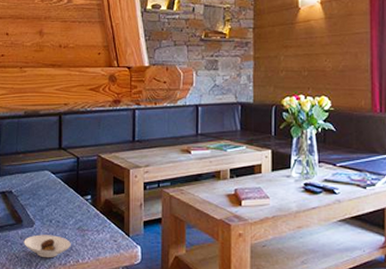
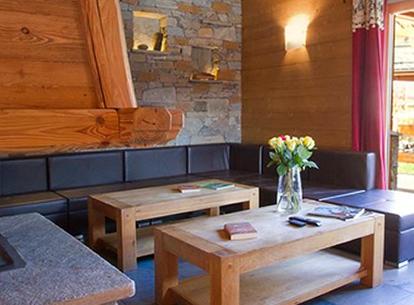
saucer: present [24,234,71,258] -> none [16,274,65,296]

